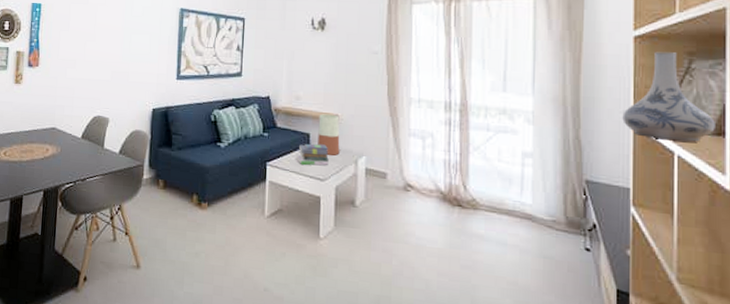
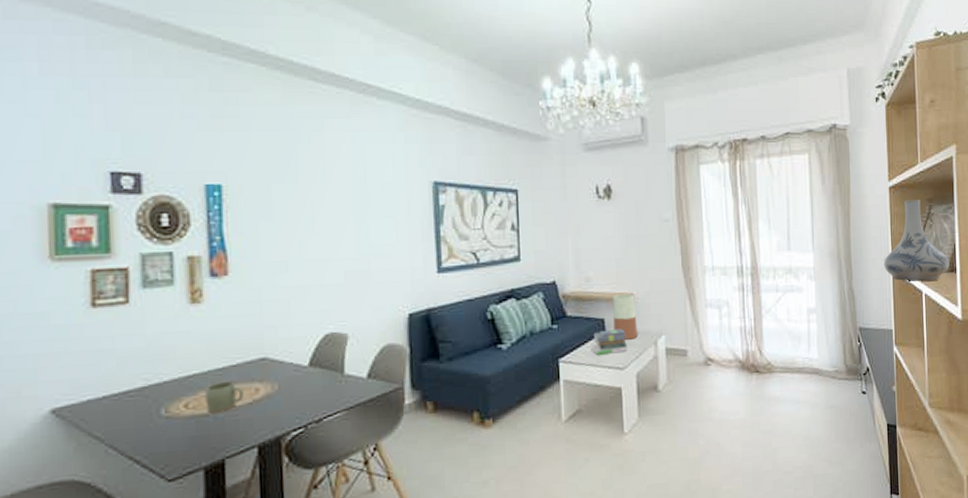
mug: none [16,140,39,162] -> present [205,381,243,413]

